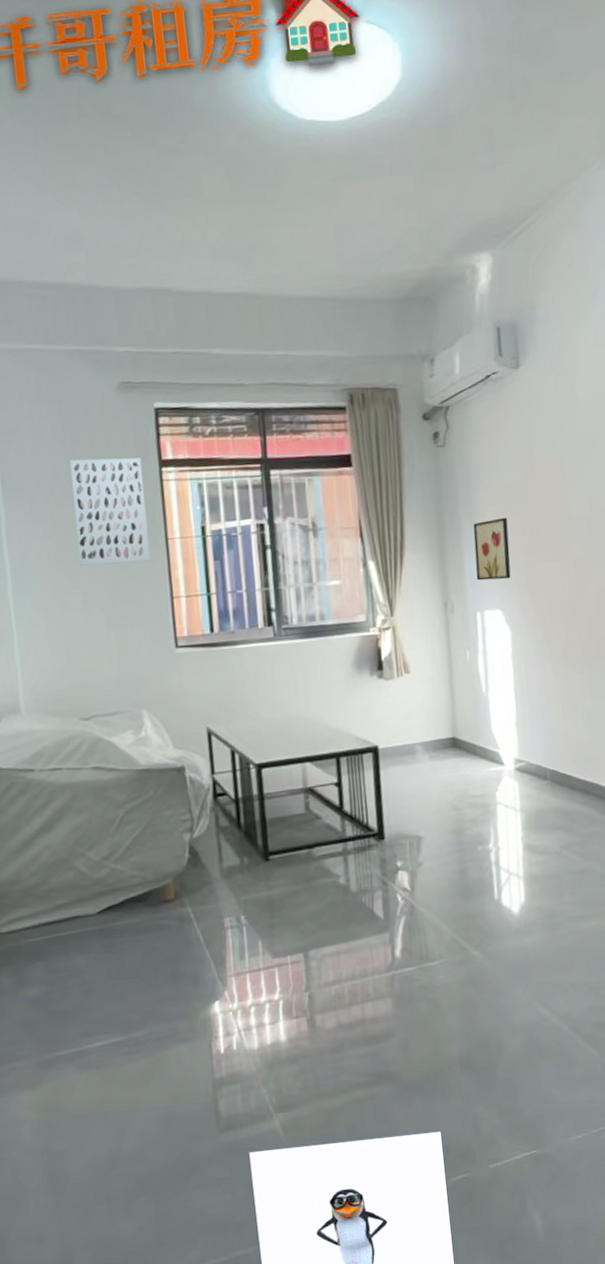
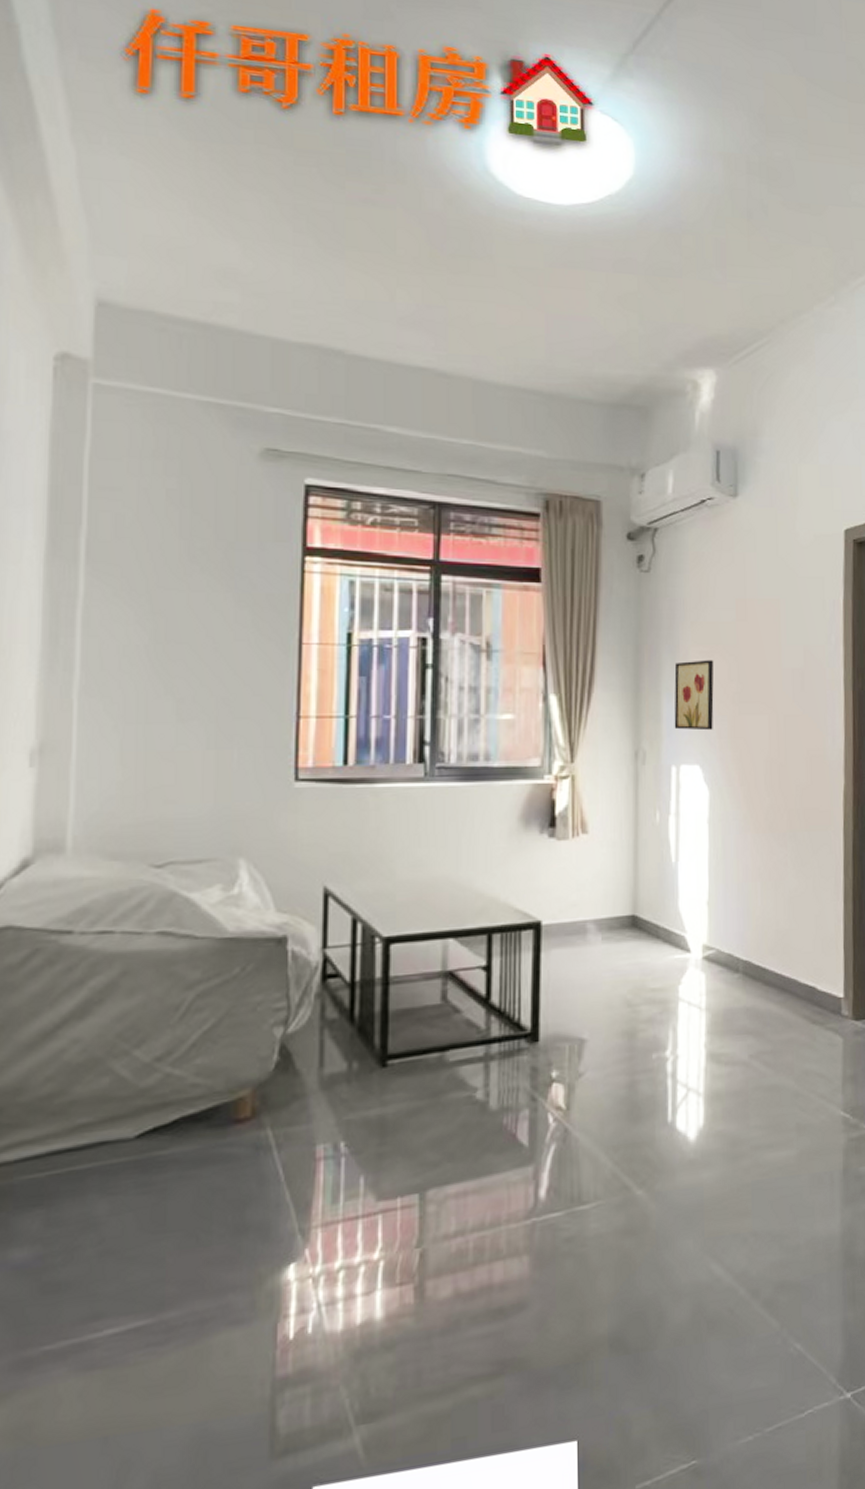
wall art: present [69,457,151,566] -> none [178,532,280,669]

